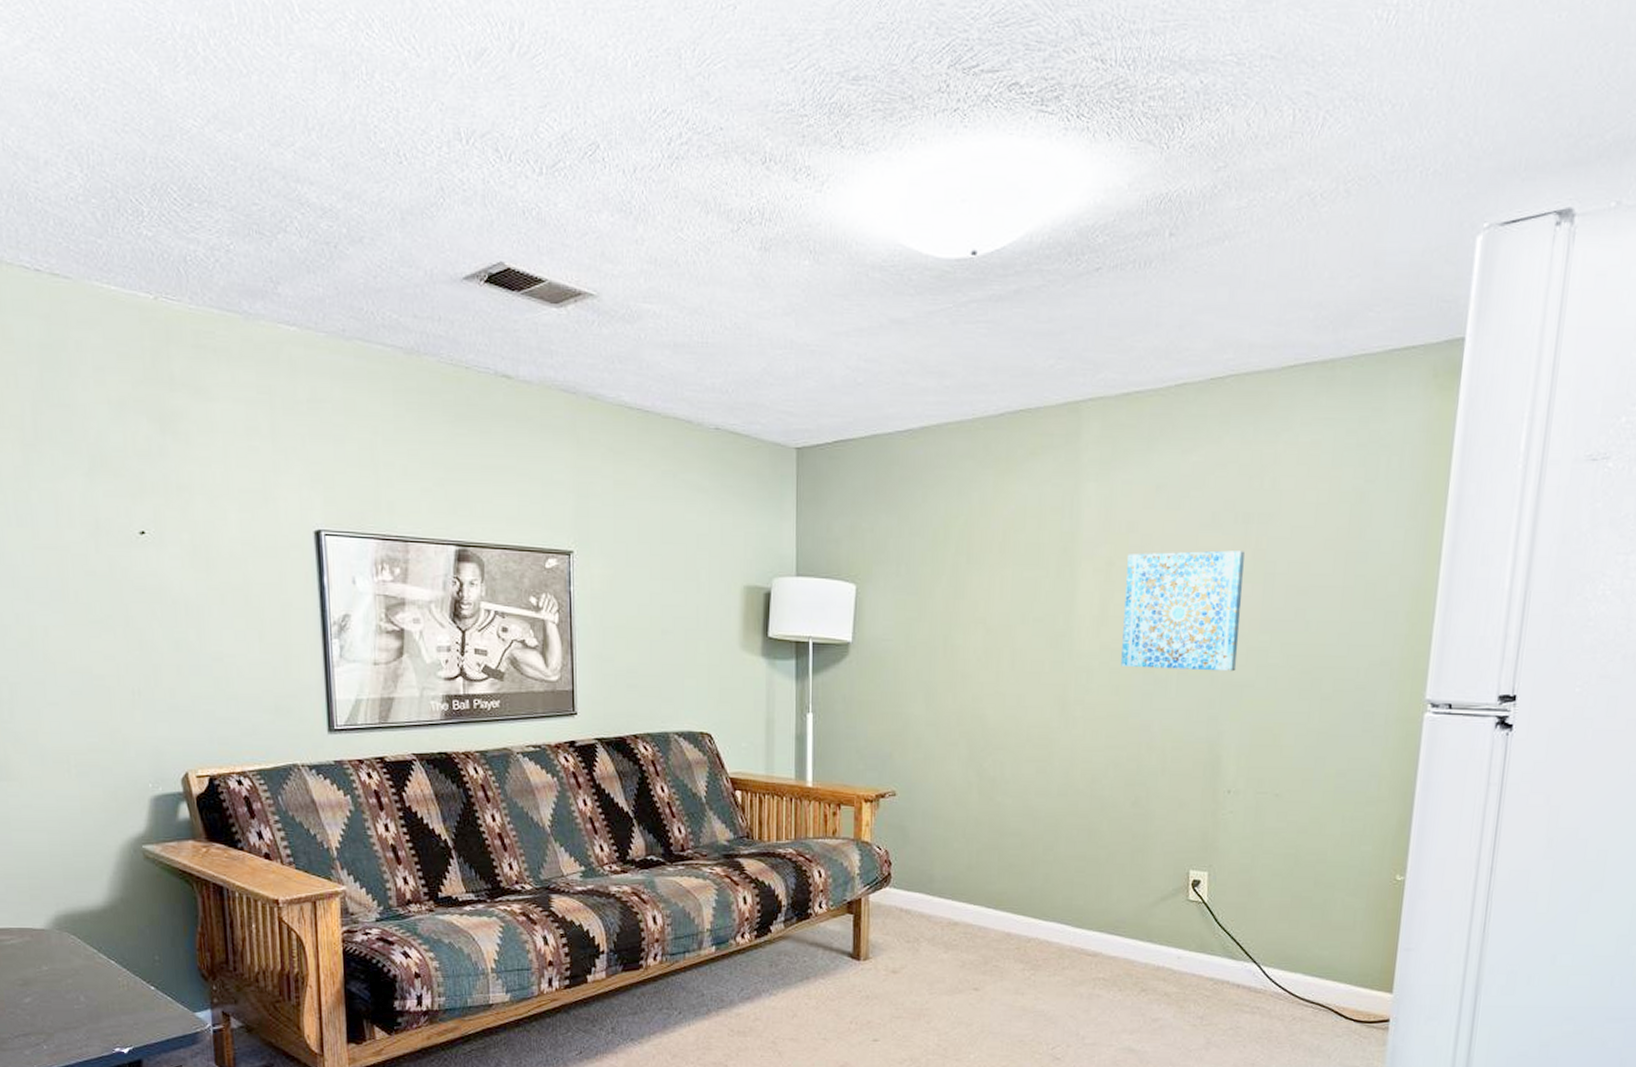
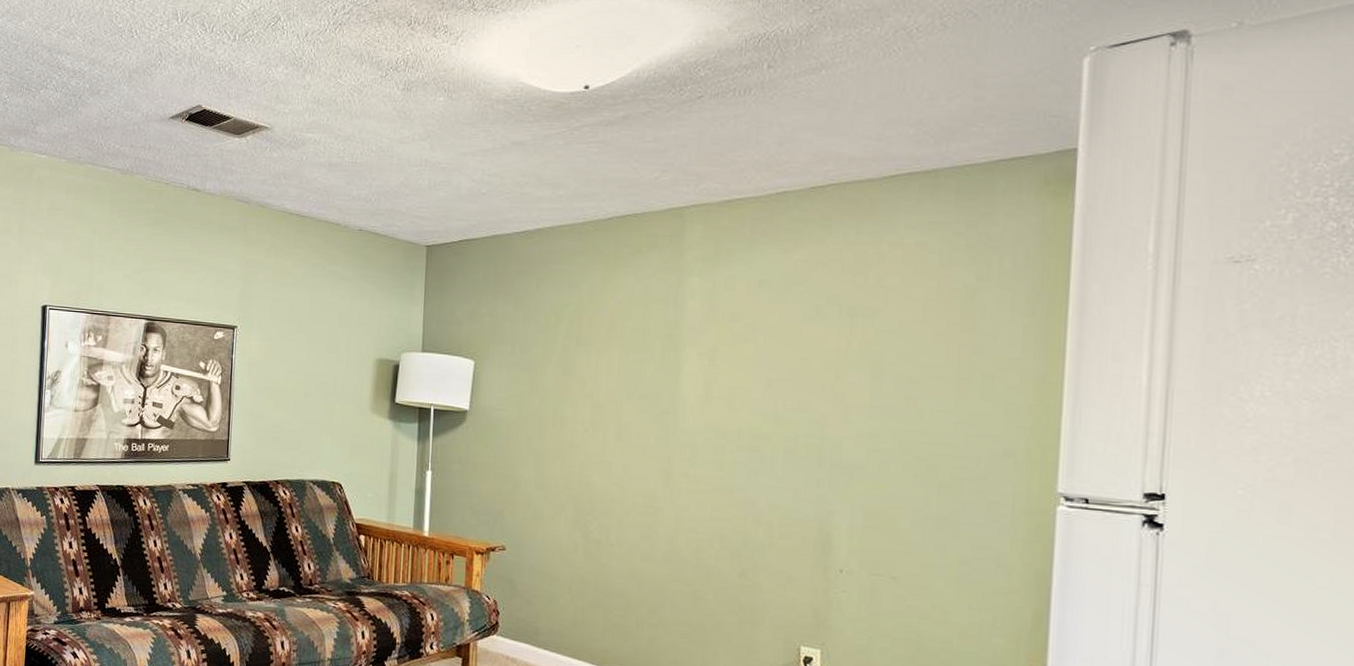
wall art: present [1121,550,1245,672] -> none [726,340,850,454]

